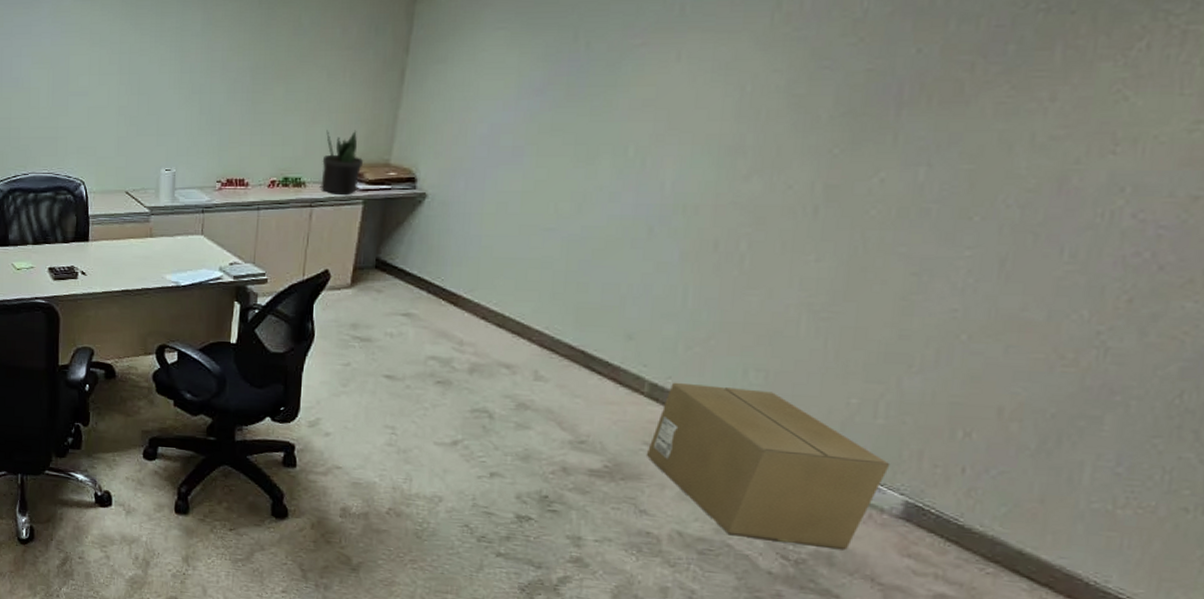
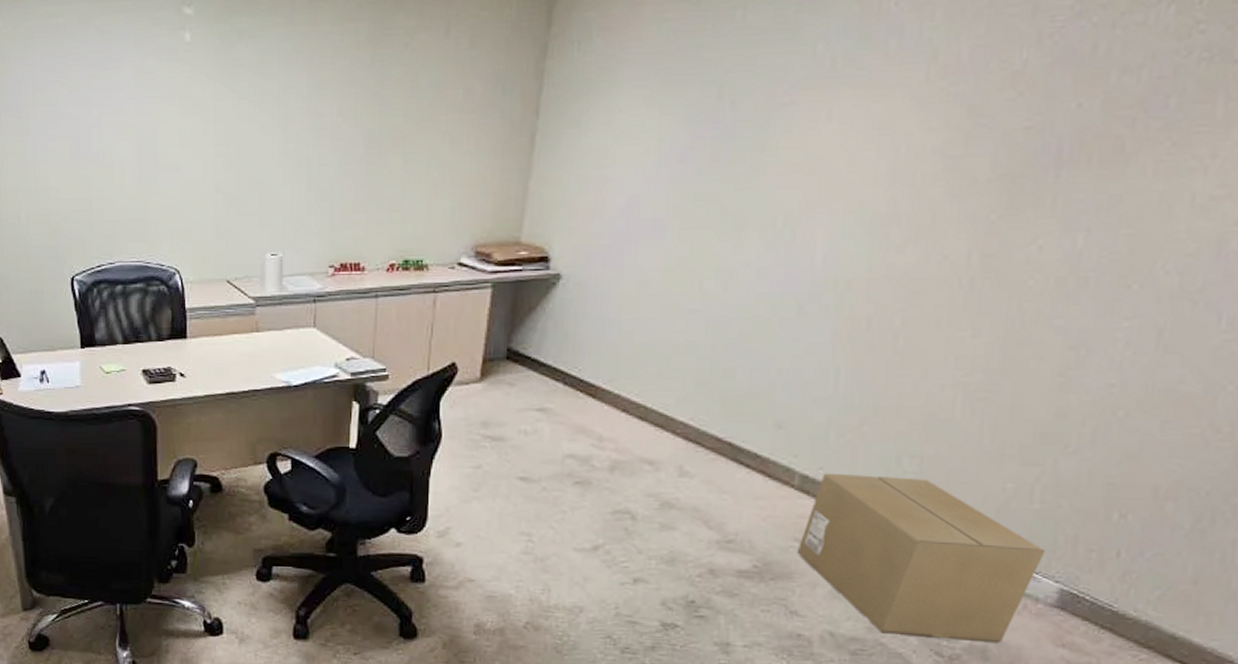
planter: present [321,130,364,194] -> none [445,204,492,278]

